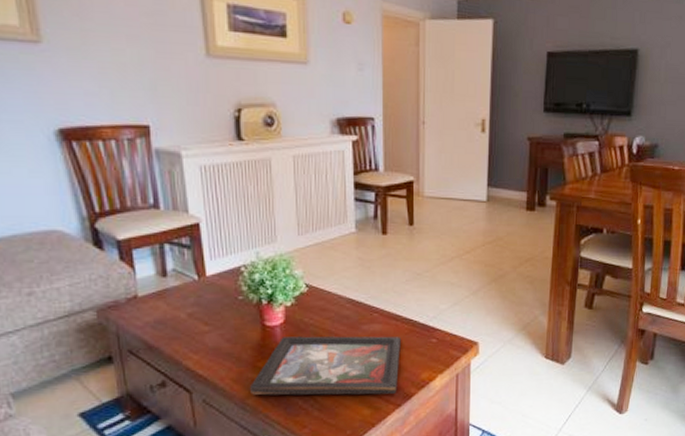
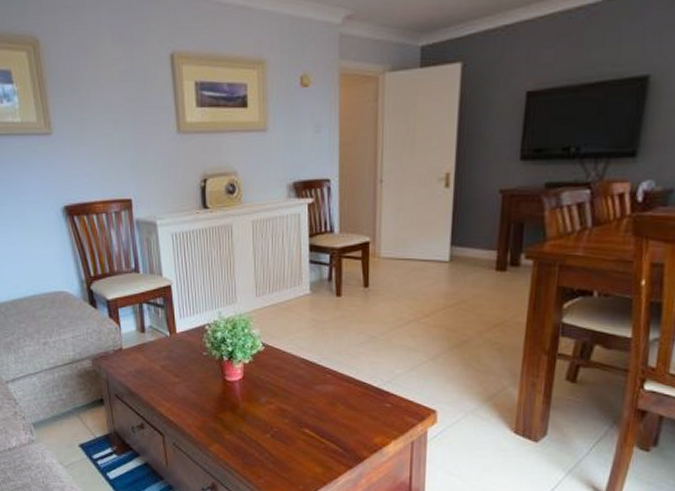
decorative tray: present [250,336,401,396] -> none [213,392,353,455]

